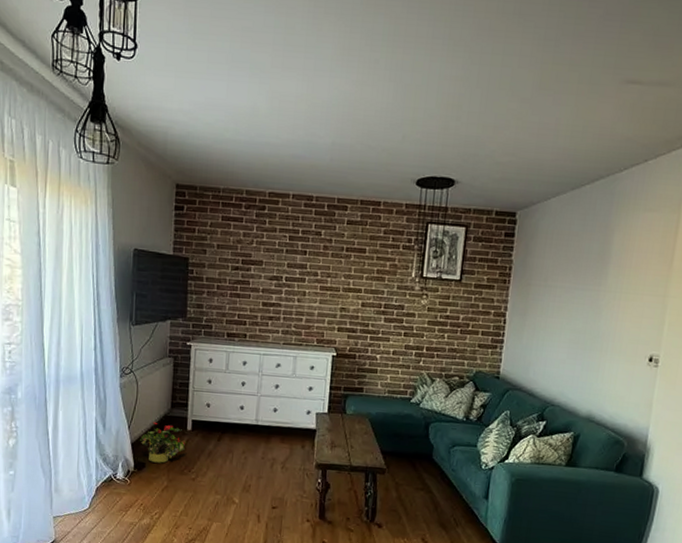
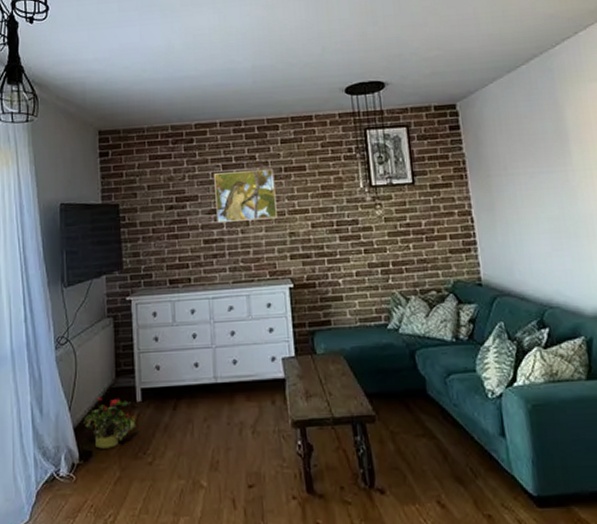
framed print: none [277,243,336,293] -> present [214,168,277,223]

